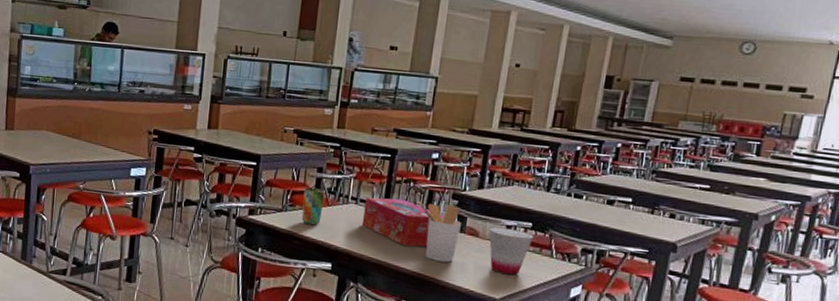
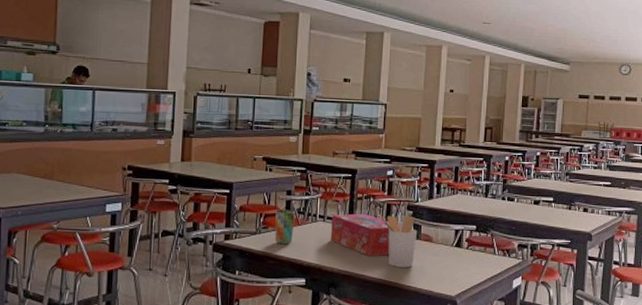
cup: present [489,226,534,275] -> none [441,231,478,274]

